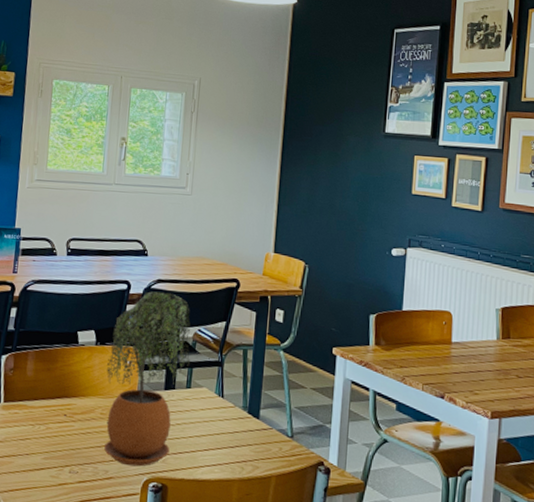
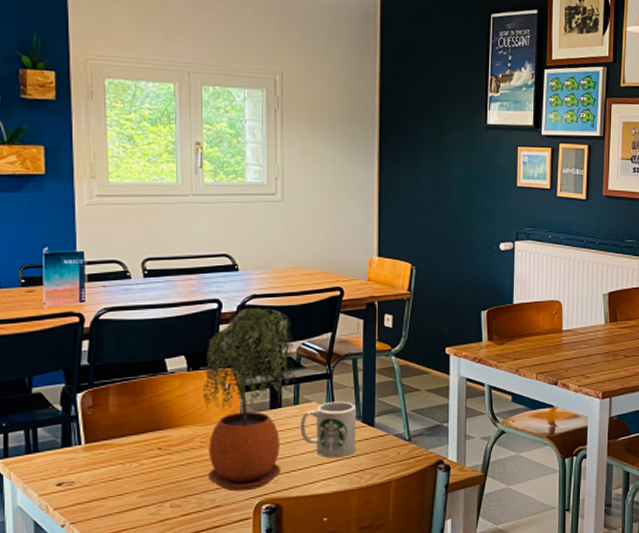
mug: none [190,389,244,445] -> present [300,401,357,457]

